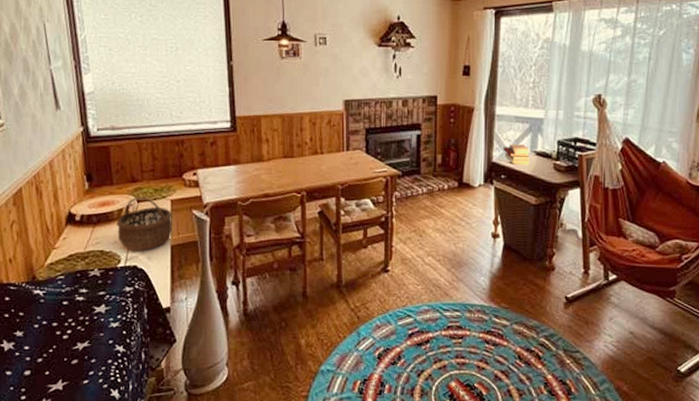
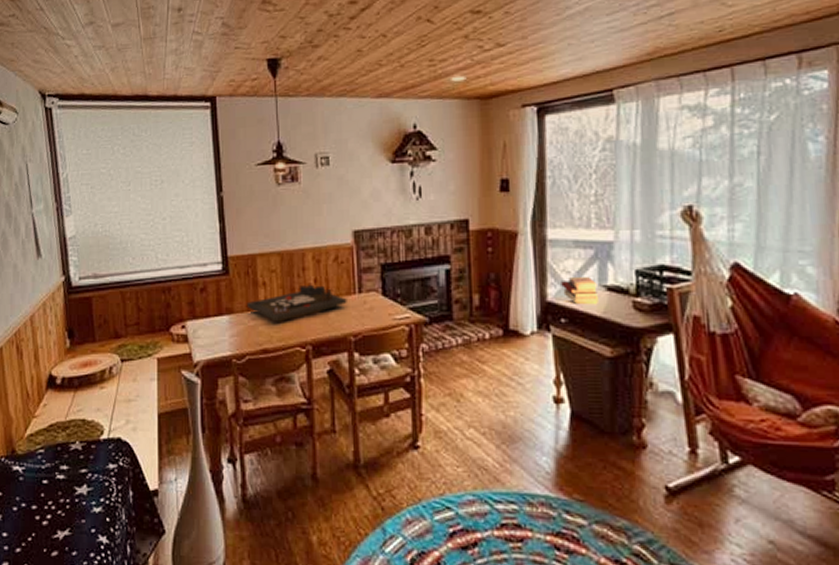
wicker basket: present [116,196,172,250] -> none [99,355,159,419]
gameboard: none [251,141,337,173] -> present [246,282,347,324]

